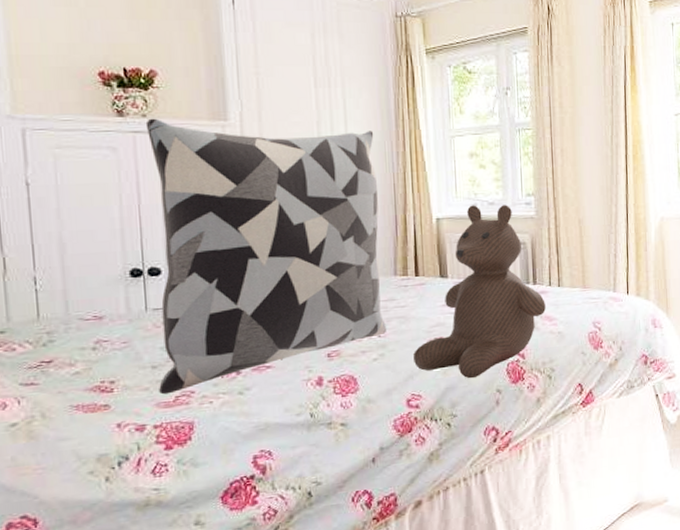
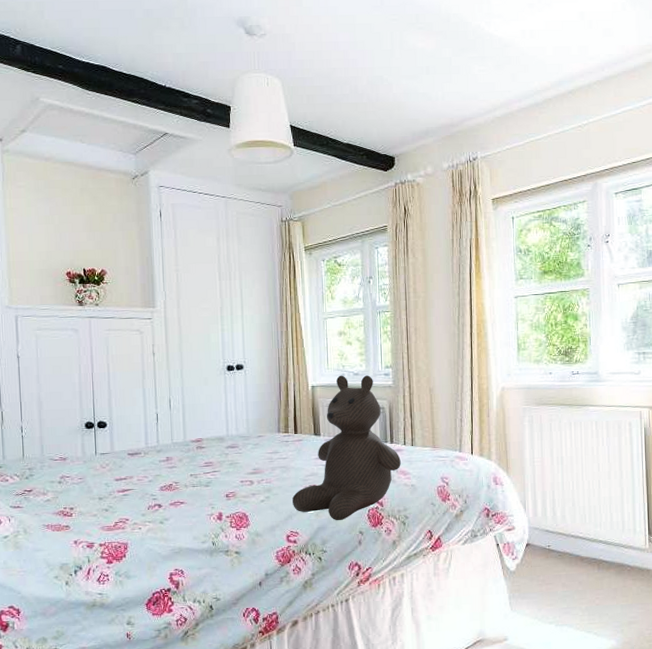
pillow: present [145,118,387,395] -> none [98,306,272,520]

